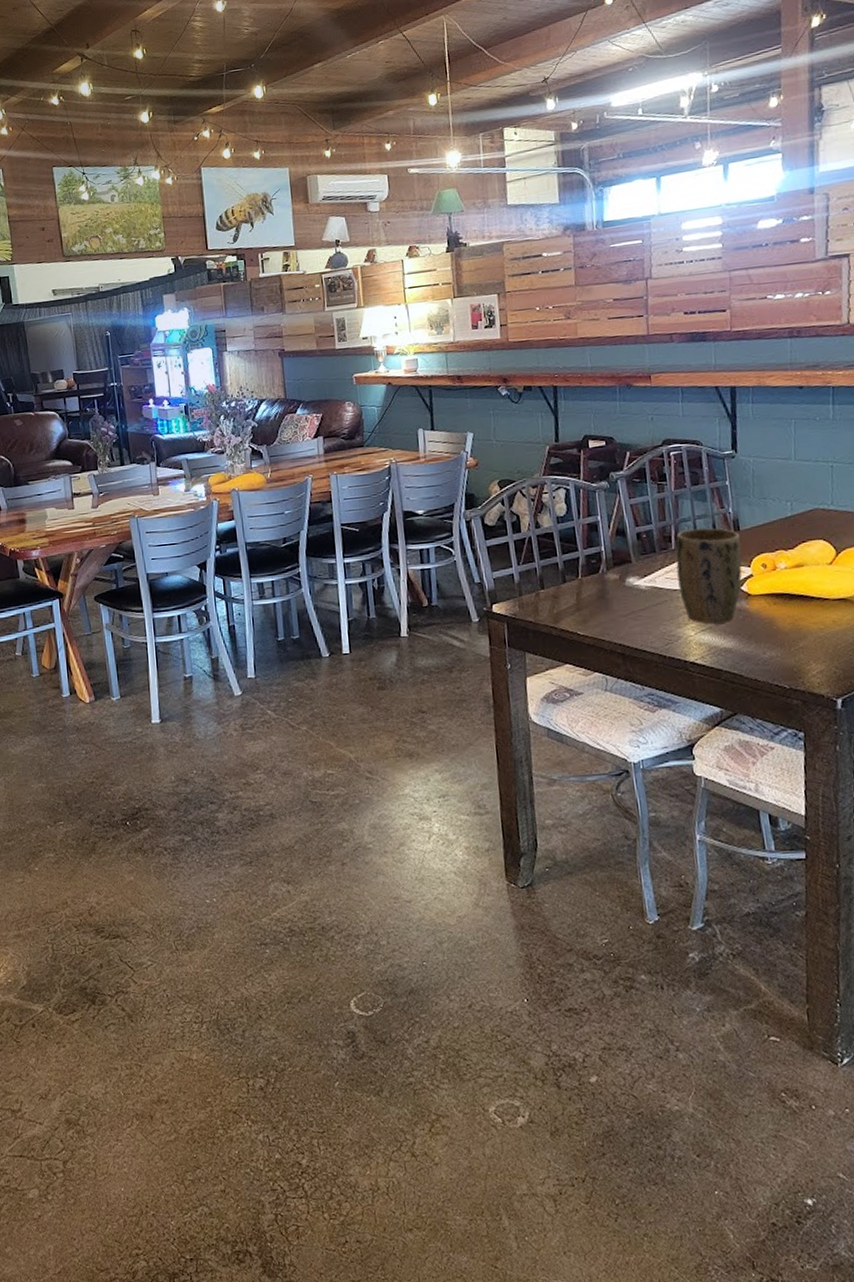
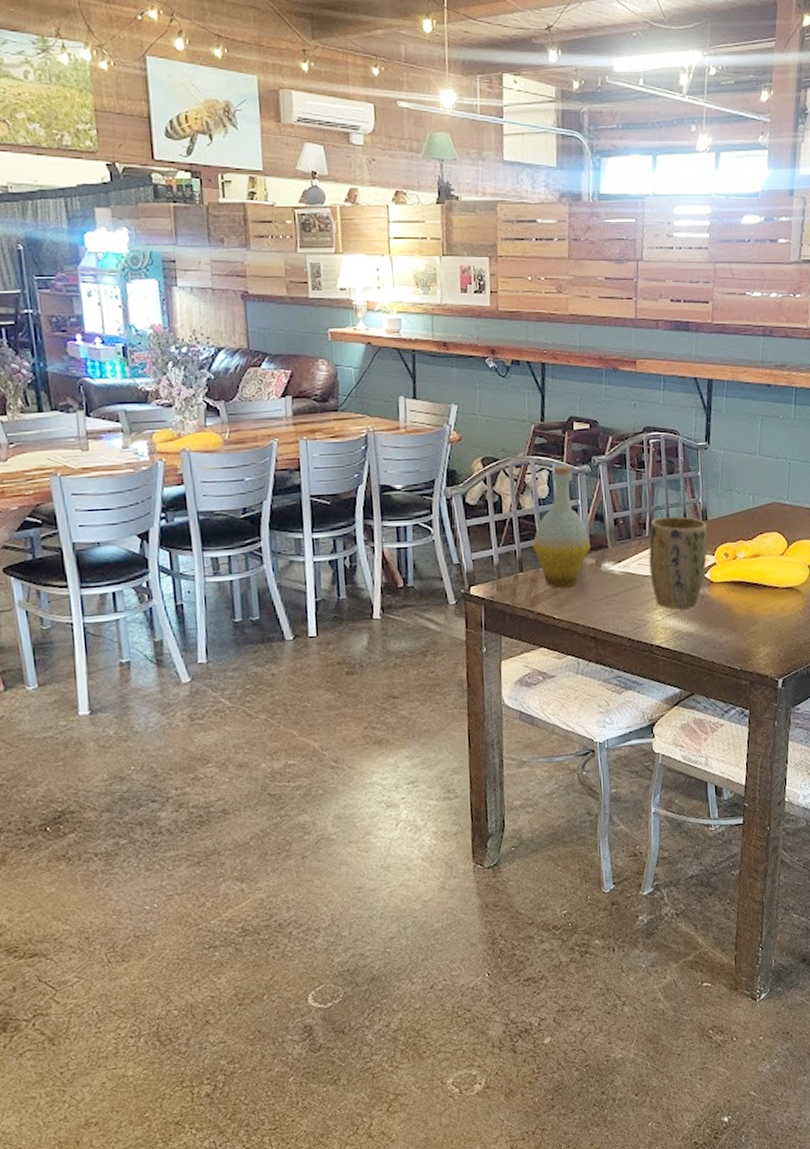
bottle: none [552,482,613,605] -> present [532,464,590,588]

